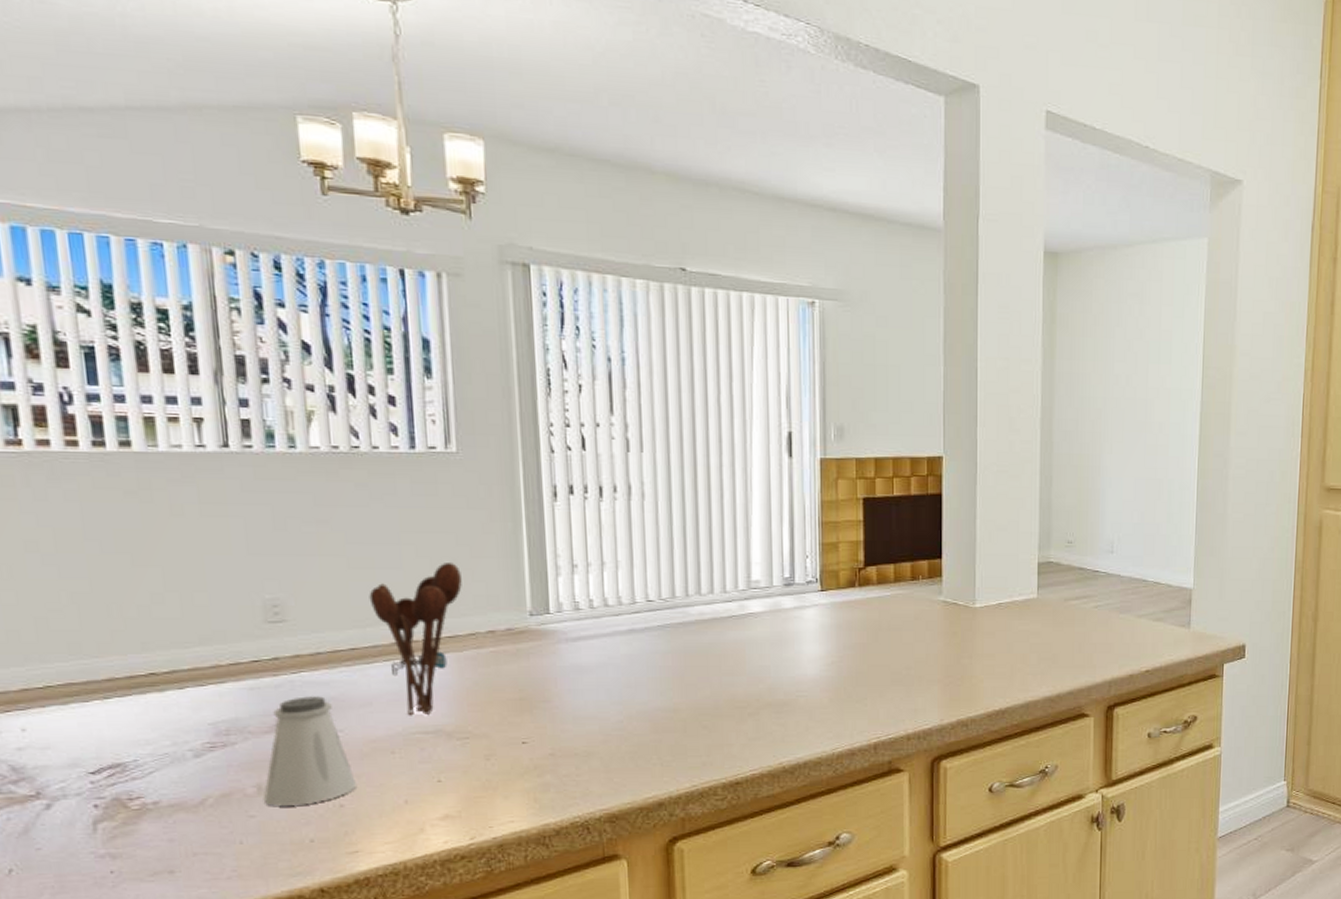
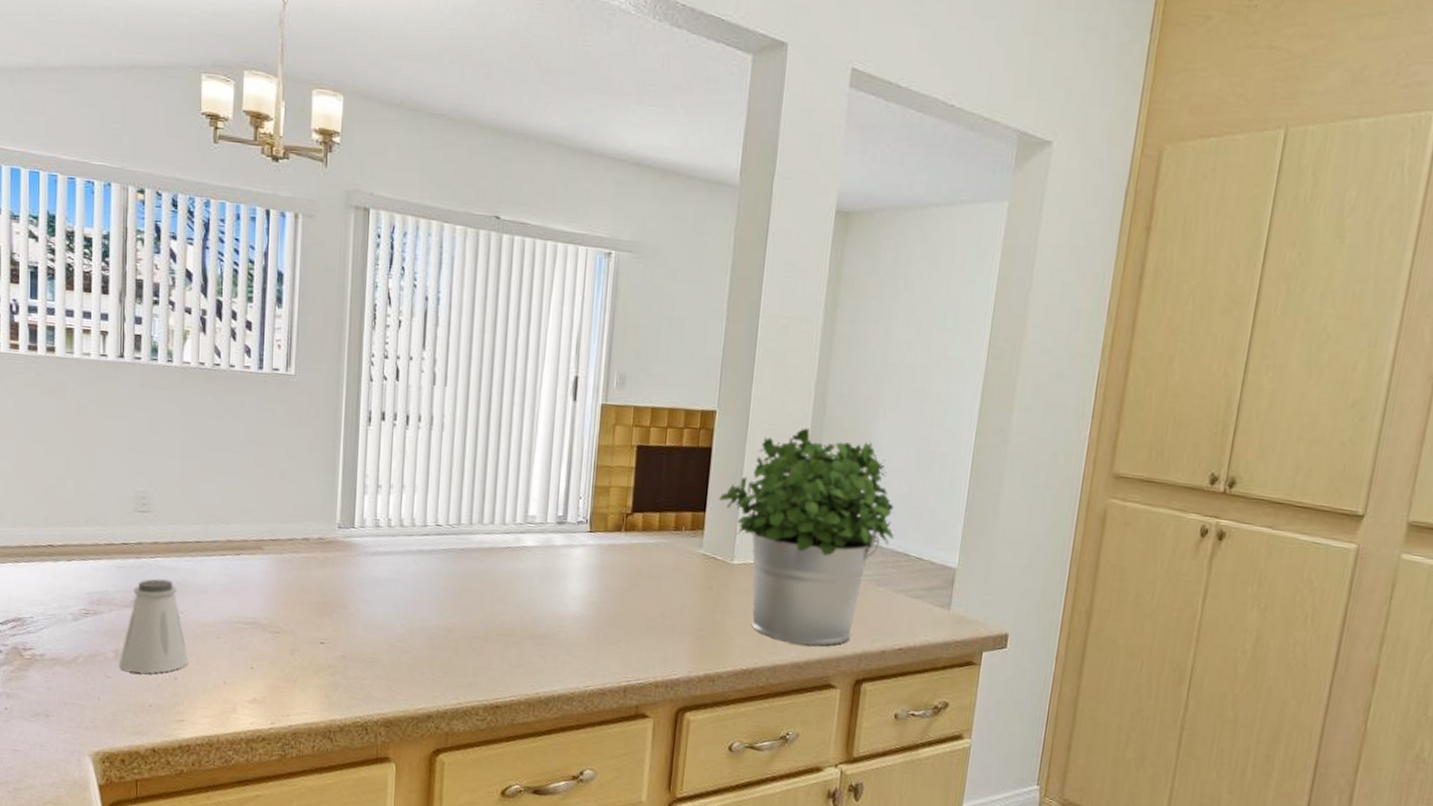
utensil holder: present [369,561,462,716] -> none [214,472,287,609]
potted plant: none [954,467,1131,678] -> present [718,428,894,646]

